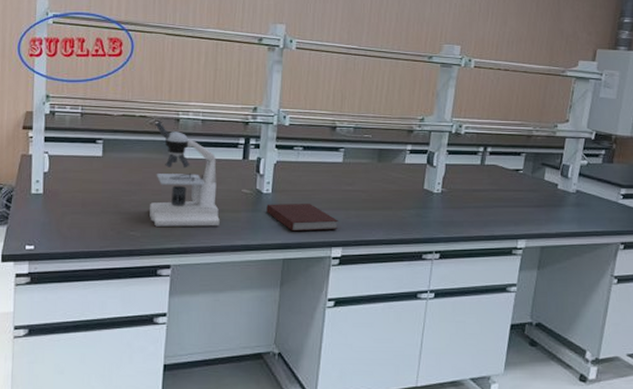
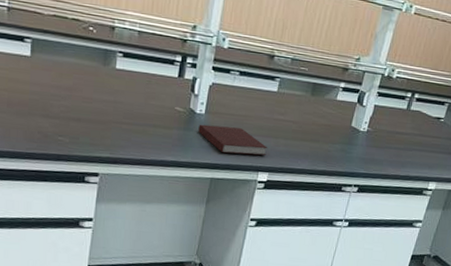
microscope: present [150,121,220,227] -> none [79,26,151,141]

